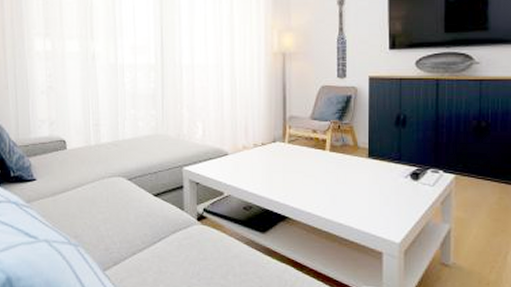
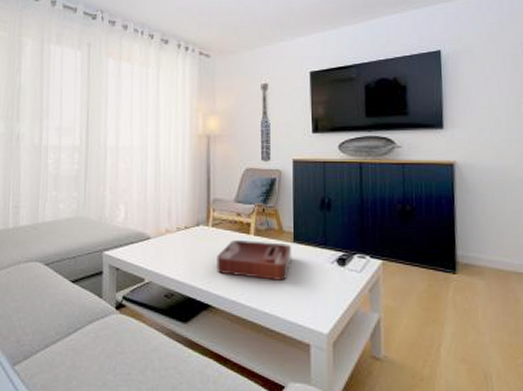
decorative tray: none [293,156,366,194] -> present [217,240,291,280]

